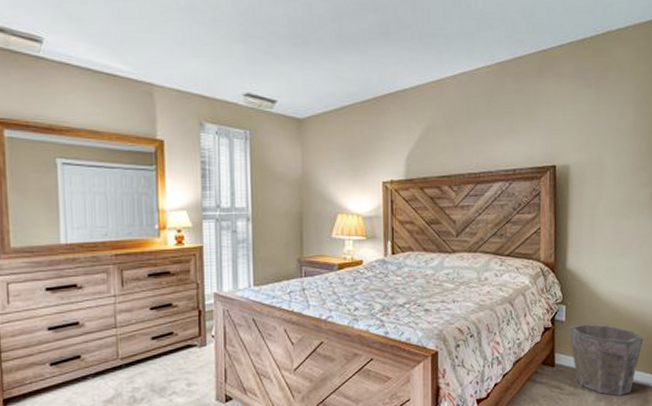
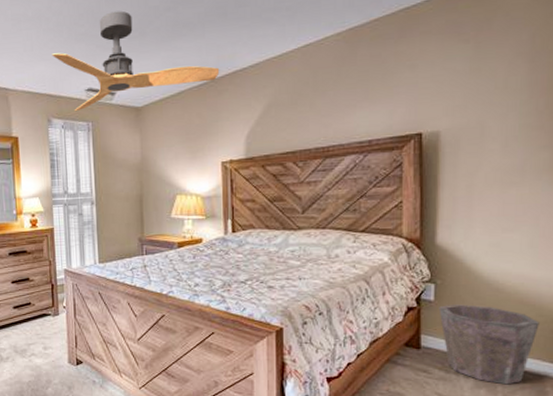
ceiling fan: none [206,14,382,117] -> present [52,10,220,112]

